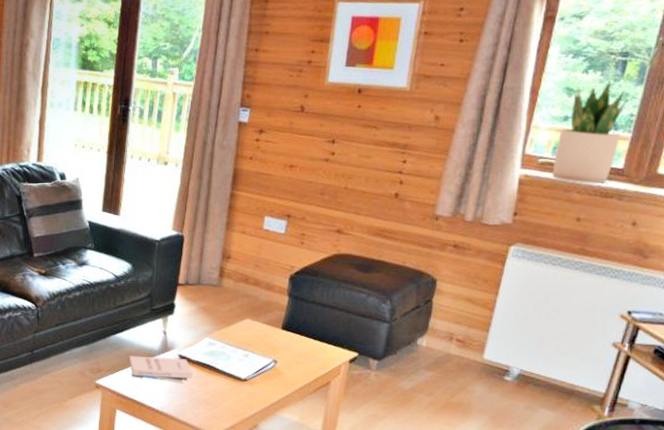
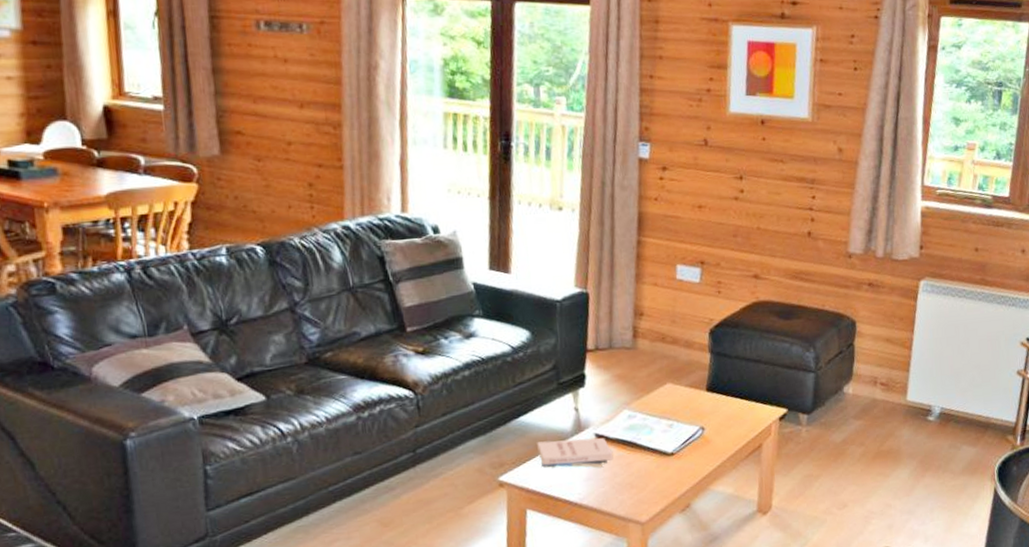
planter: present [552,80,628,185] -> none [949,110,1007,214]

